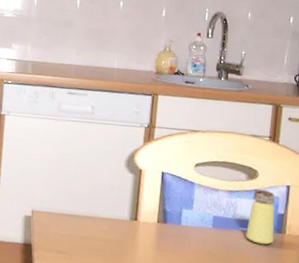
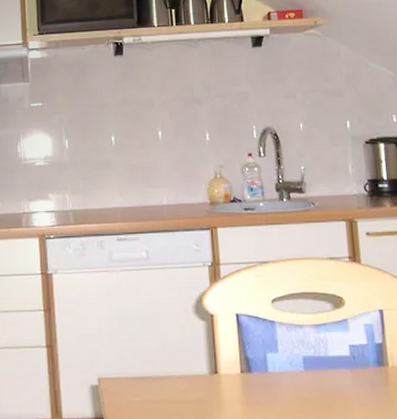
saltshaker: present [246,189,275,245] -> none [342,318,376,382]

